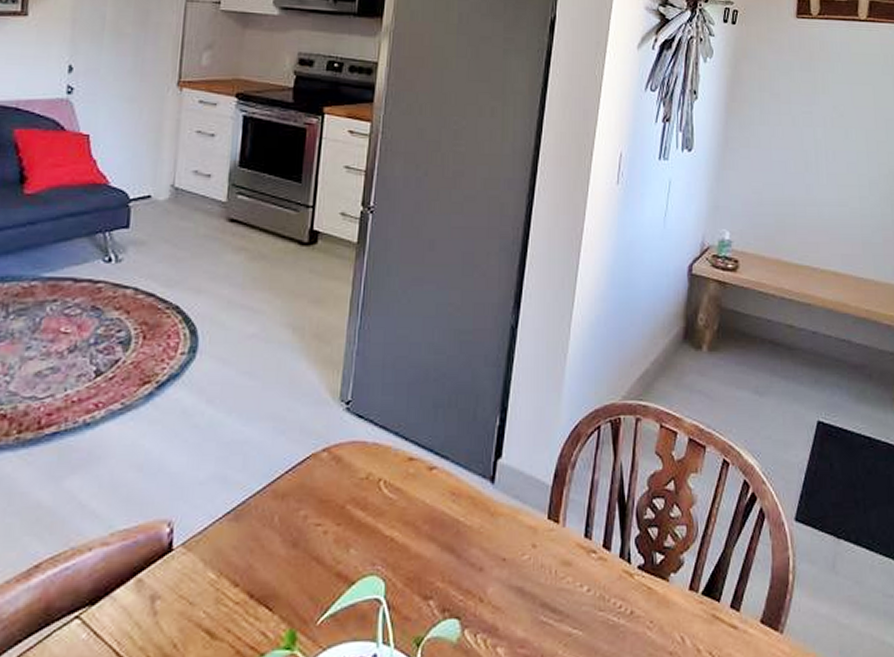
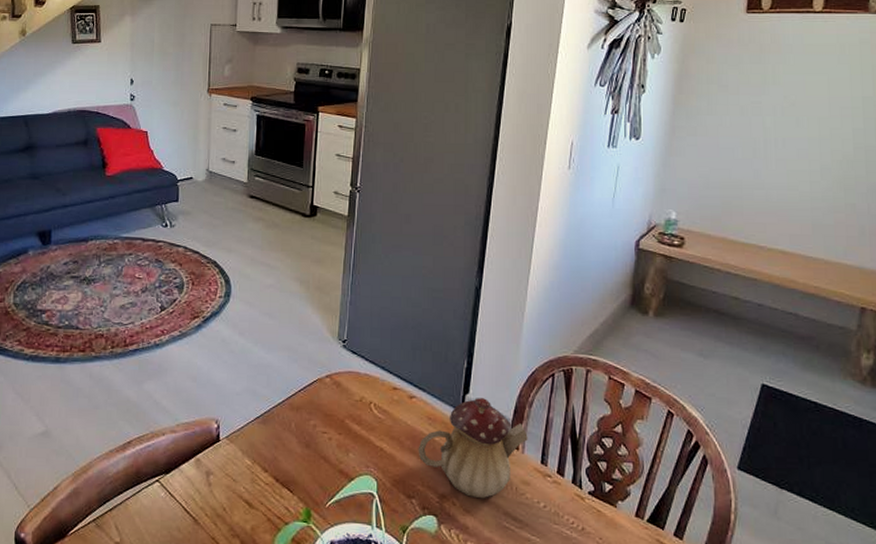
teapot: none [438,462,570,590] -> present [418,398,528,499]

